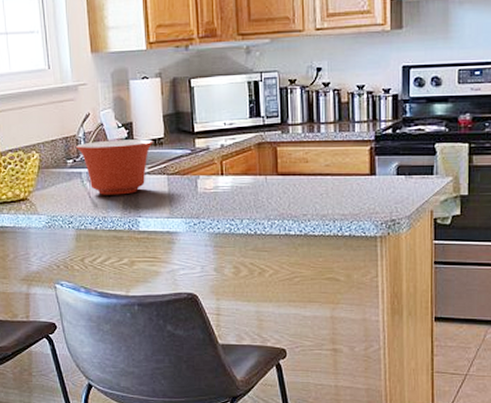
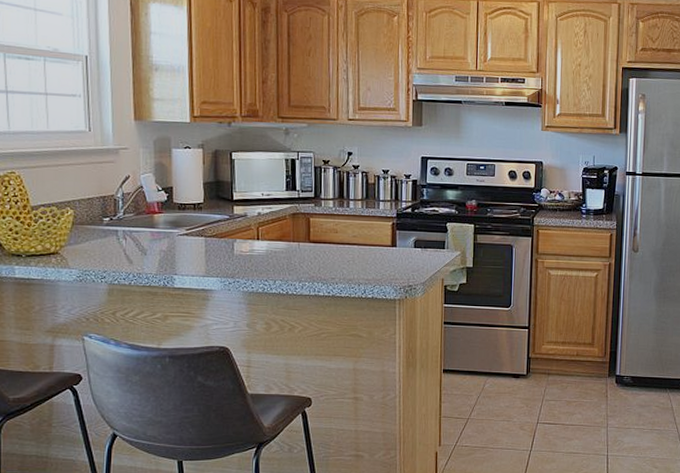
mixing bowl: present [76,139,154,195] -> none [114,202,193,254]

